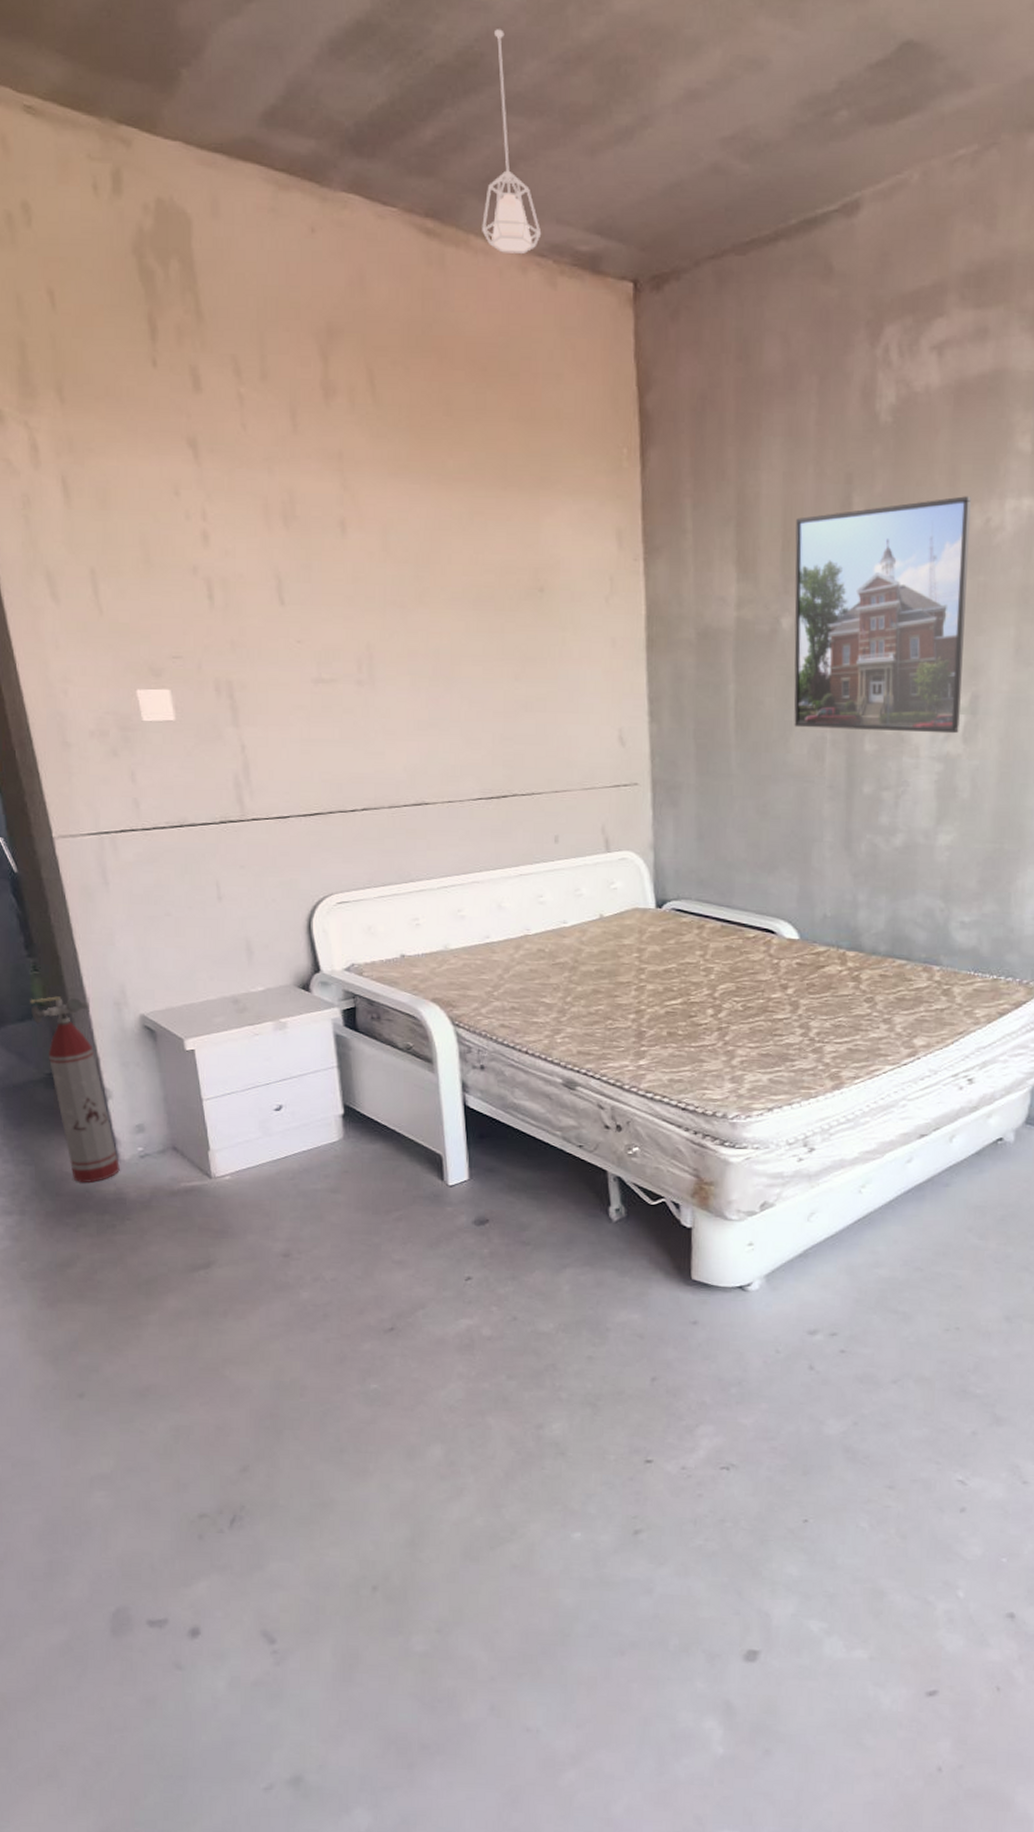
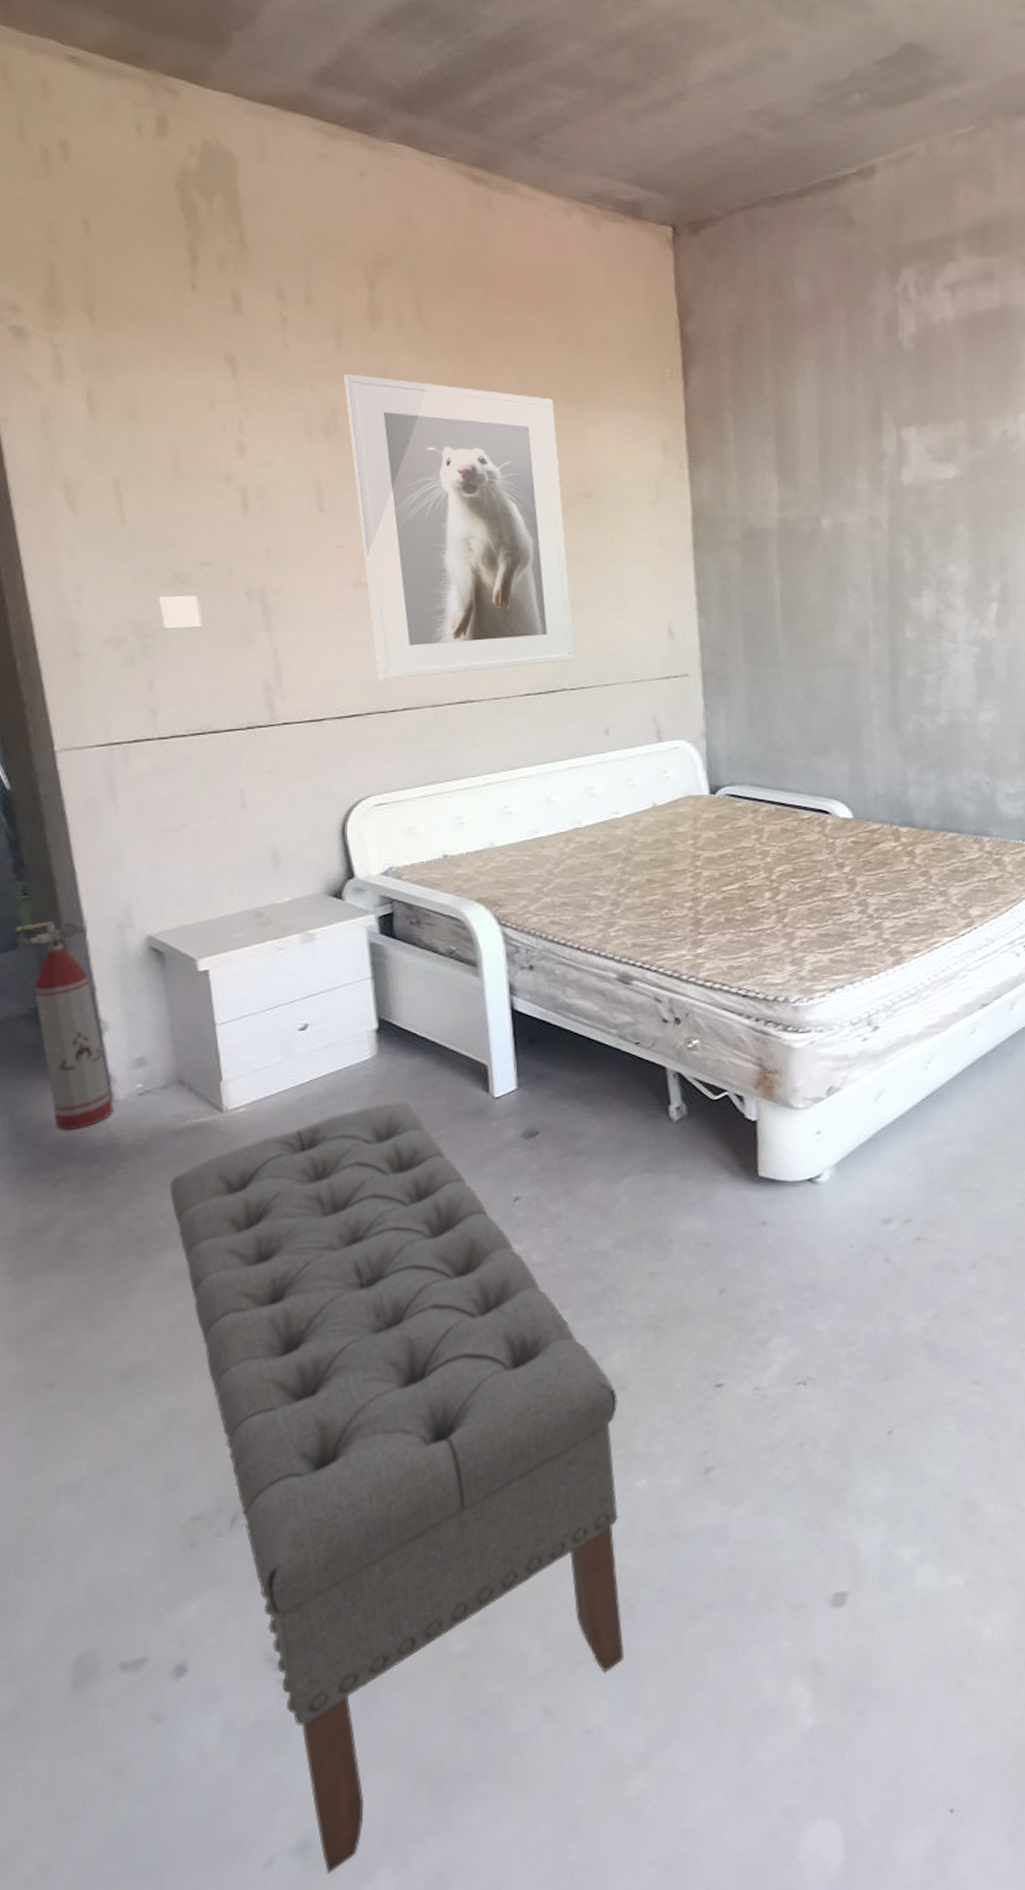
bench: none [170,1182,560,1804] -> present [170,1102,625,1874]
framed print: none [300,456,525,780] -> present [344,373,574,681]
pendant lamp: present [482,29,542,254] -> none [528,15,585,200]
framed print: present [794,496,971,734] -> none [831,411,992,620]

